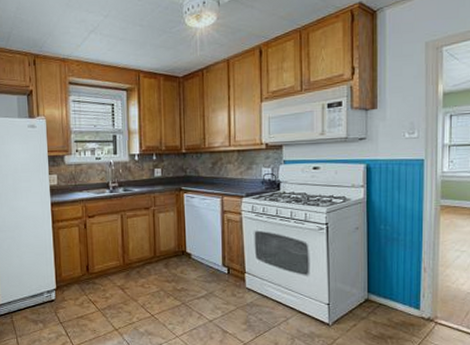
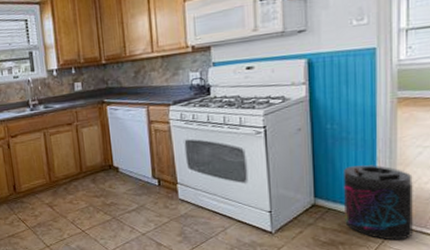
supplement container: none [394,265,452,336] -> present [344,165,413,241]

